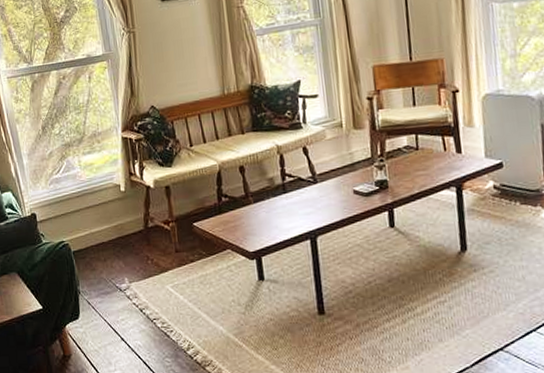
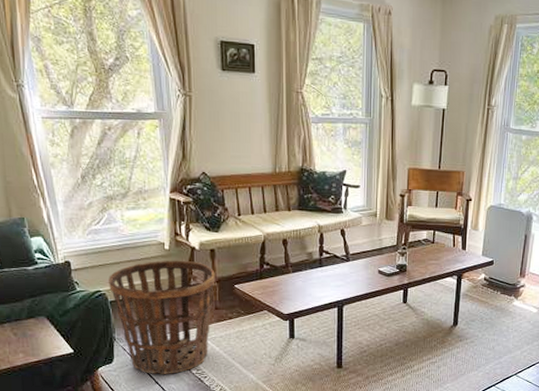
basket: none [70,201,173,331] -> present [108,260,215,375]

